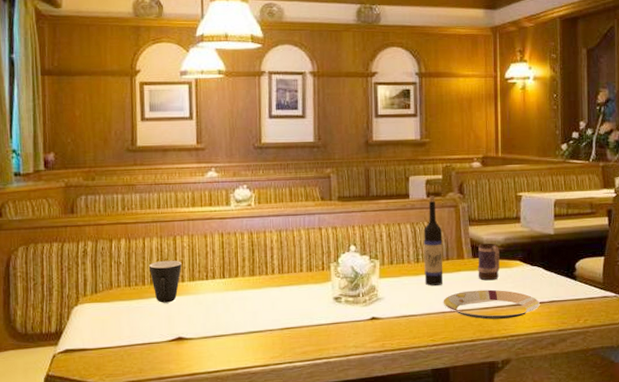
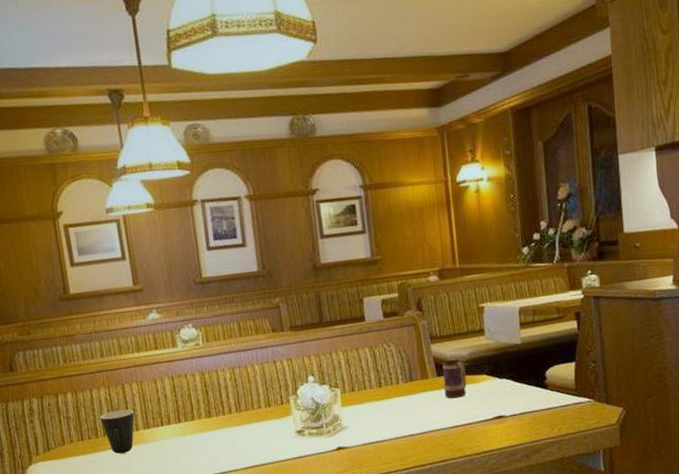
wine bottle: present [423,196,444,287] -> none [383,316,409,410]
plate: present [443,289,540,320] -> none [410,406,511,438]

